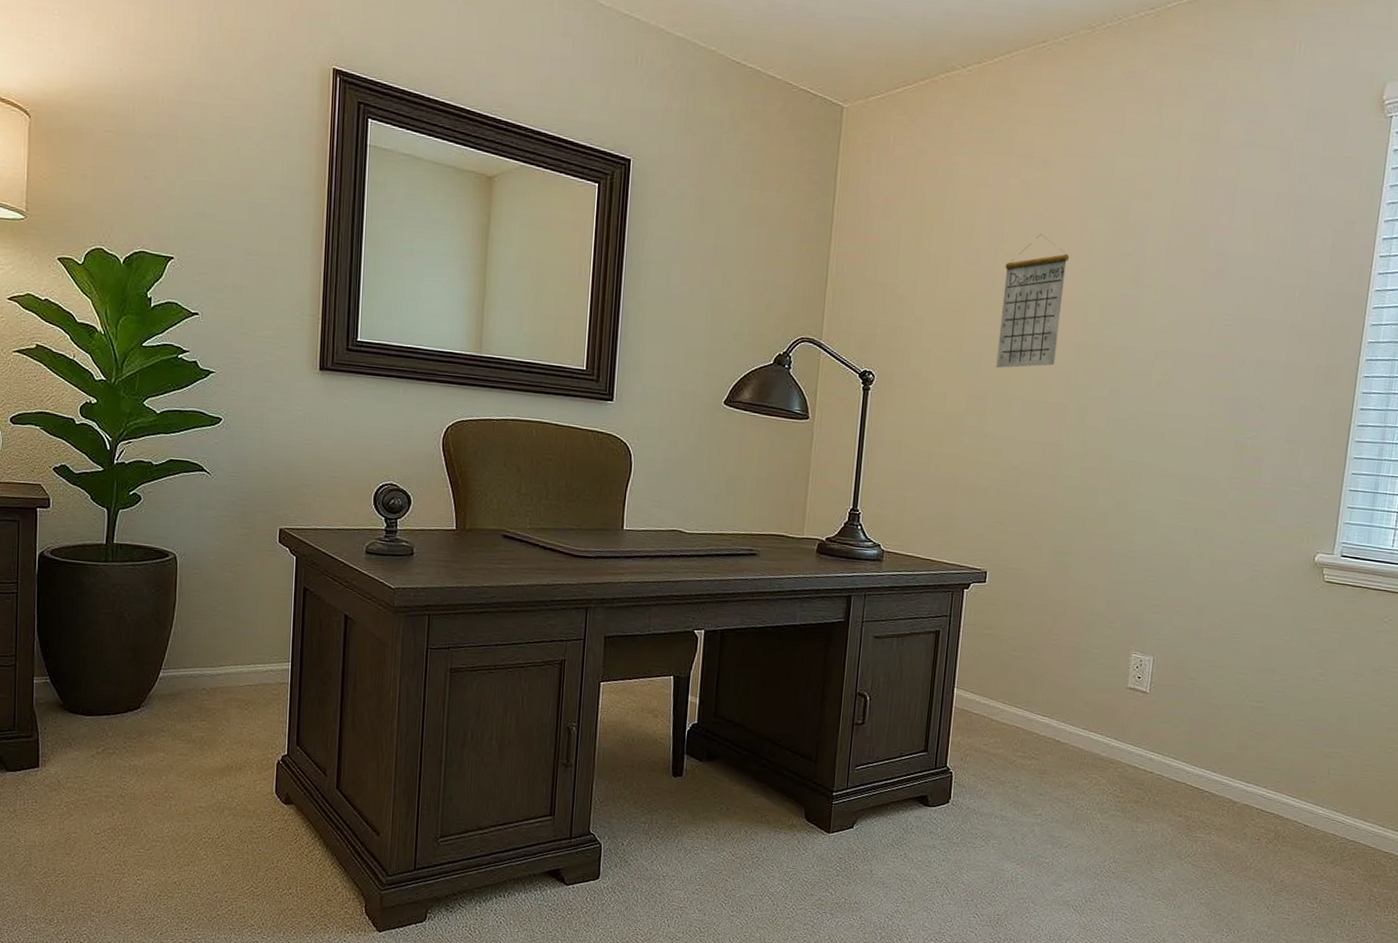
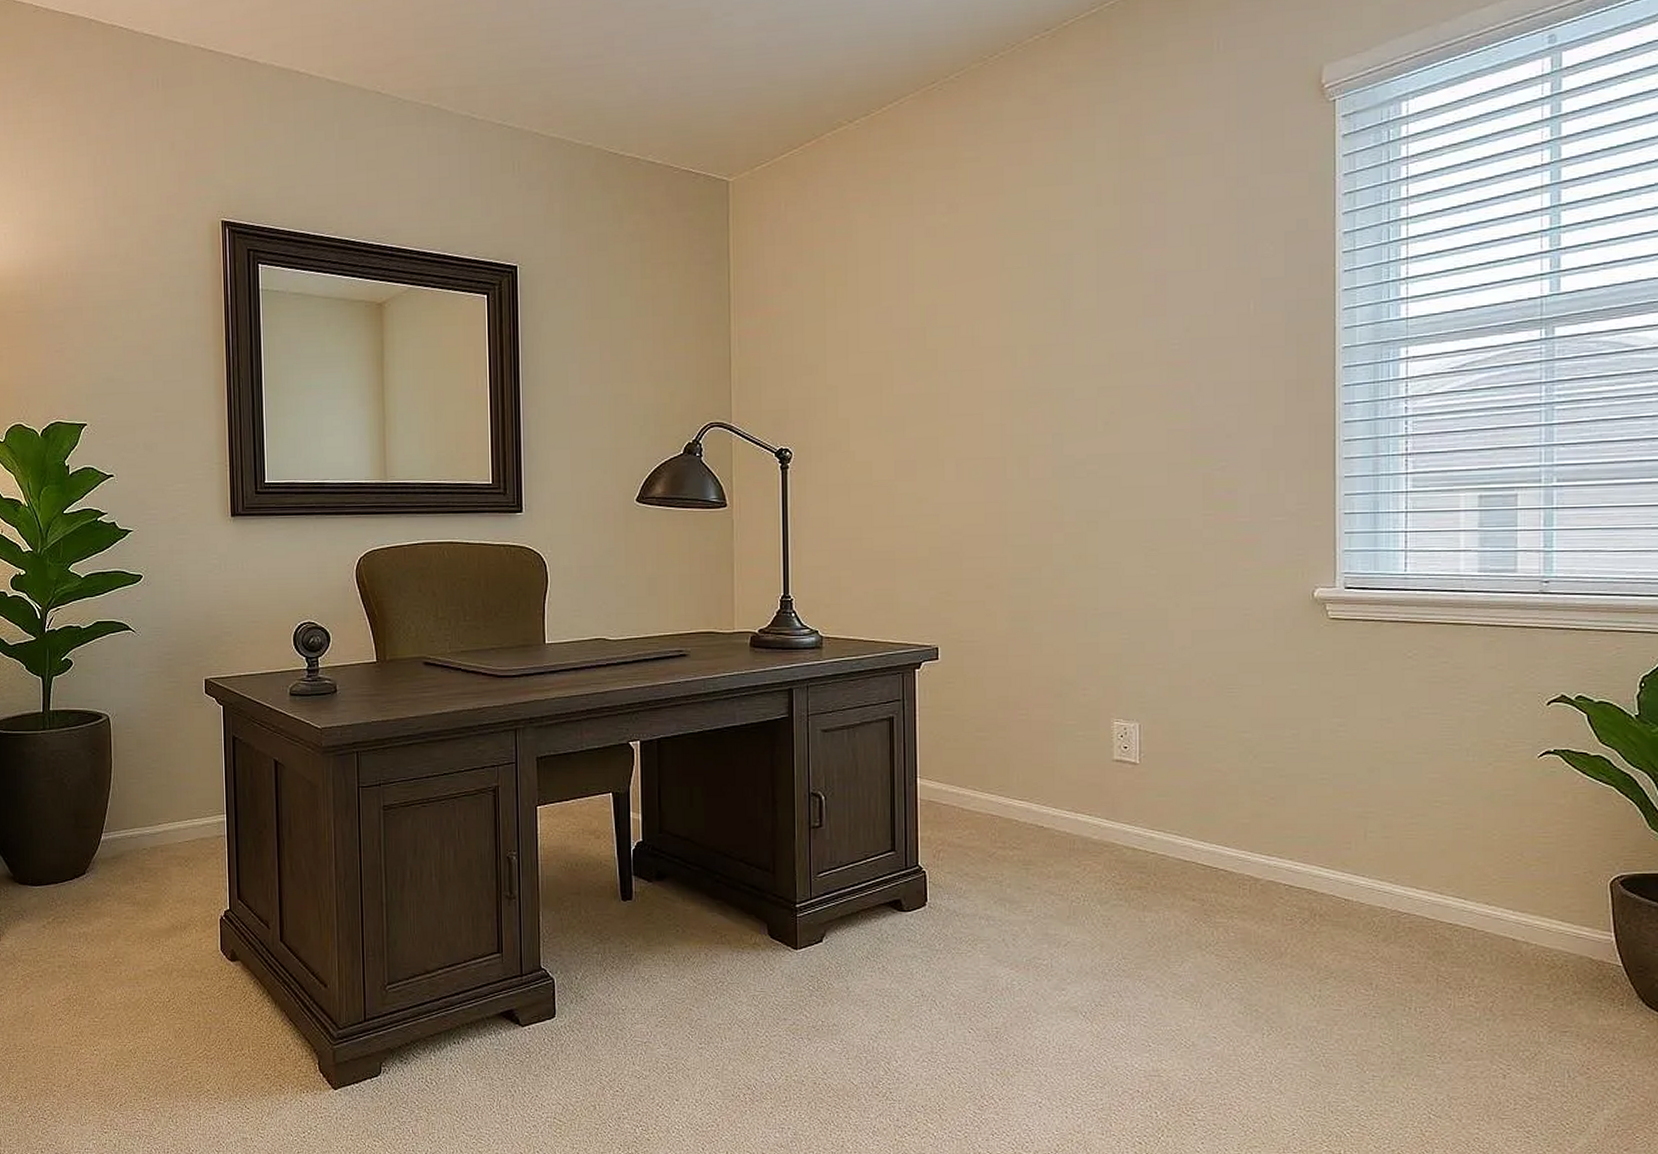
calendar: present [996,234,1069,368] -> none [919,281,988,428]

